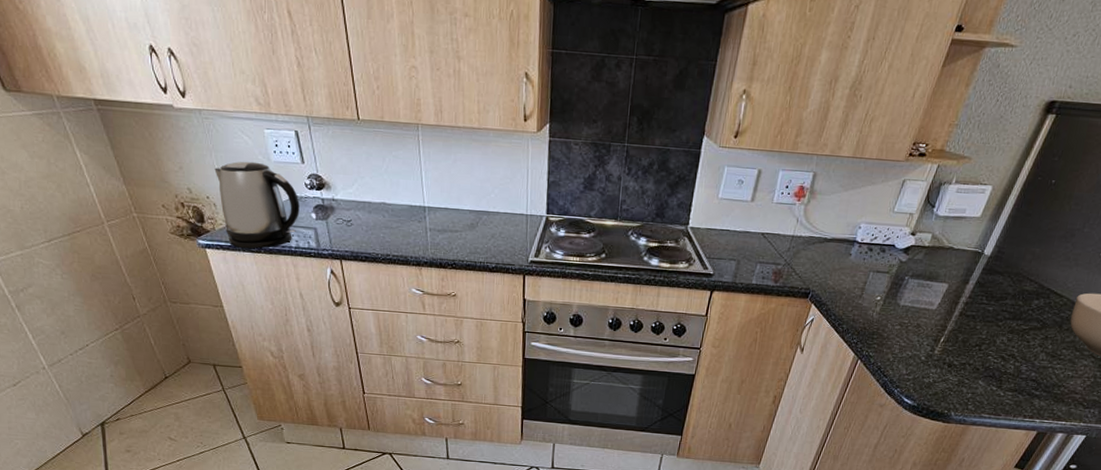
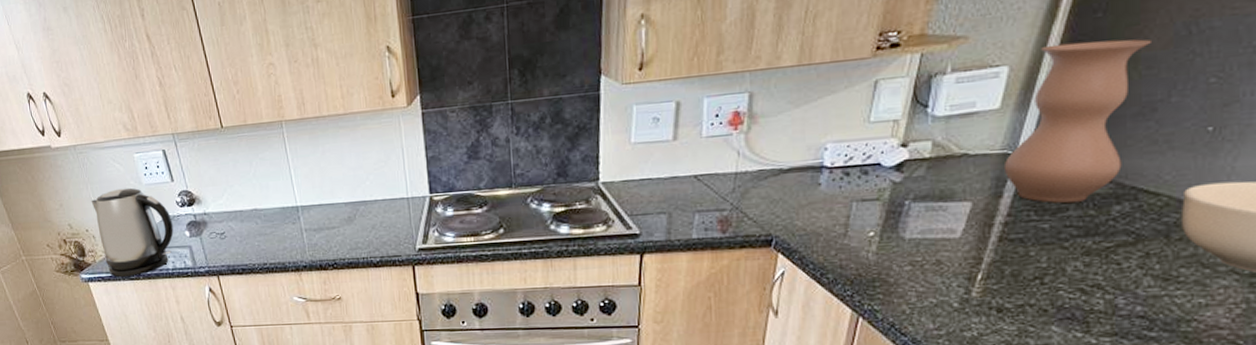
vase: none [973,175,1082,295] -> present [1003,39,1151,204]

